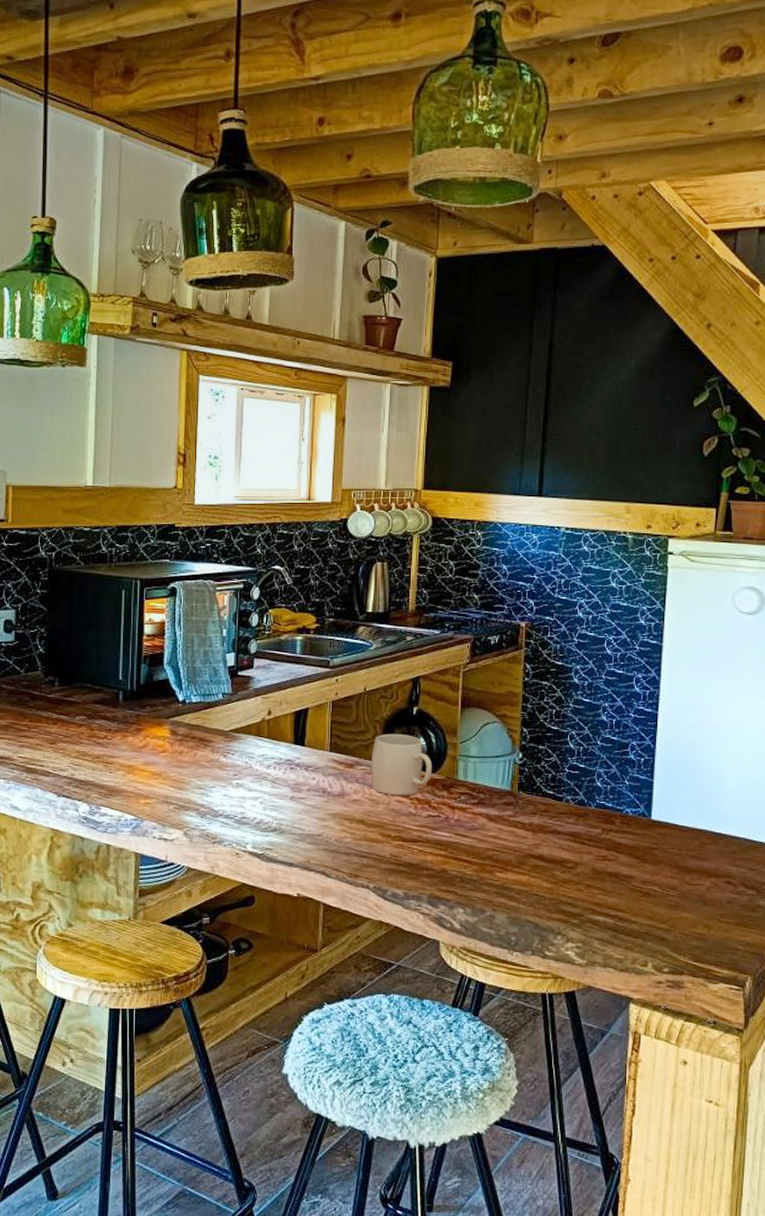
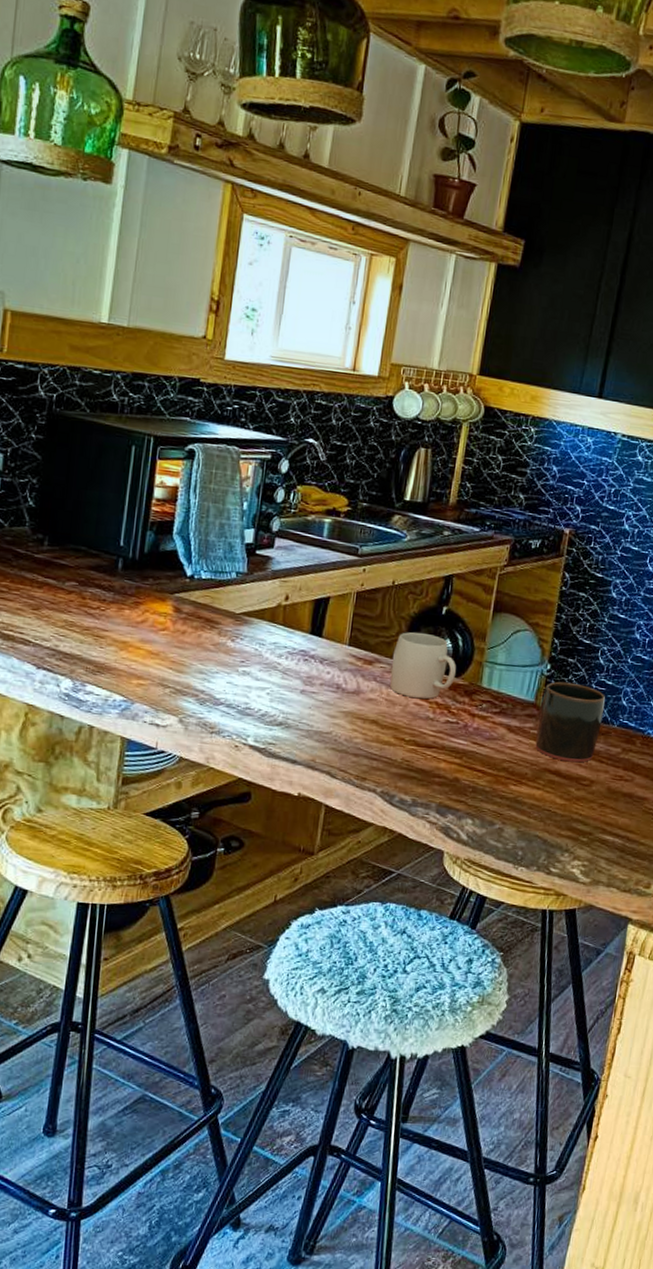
mug: none [516,768,579,846] -> present [535,681,605,763]

